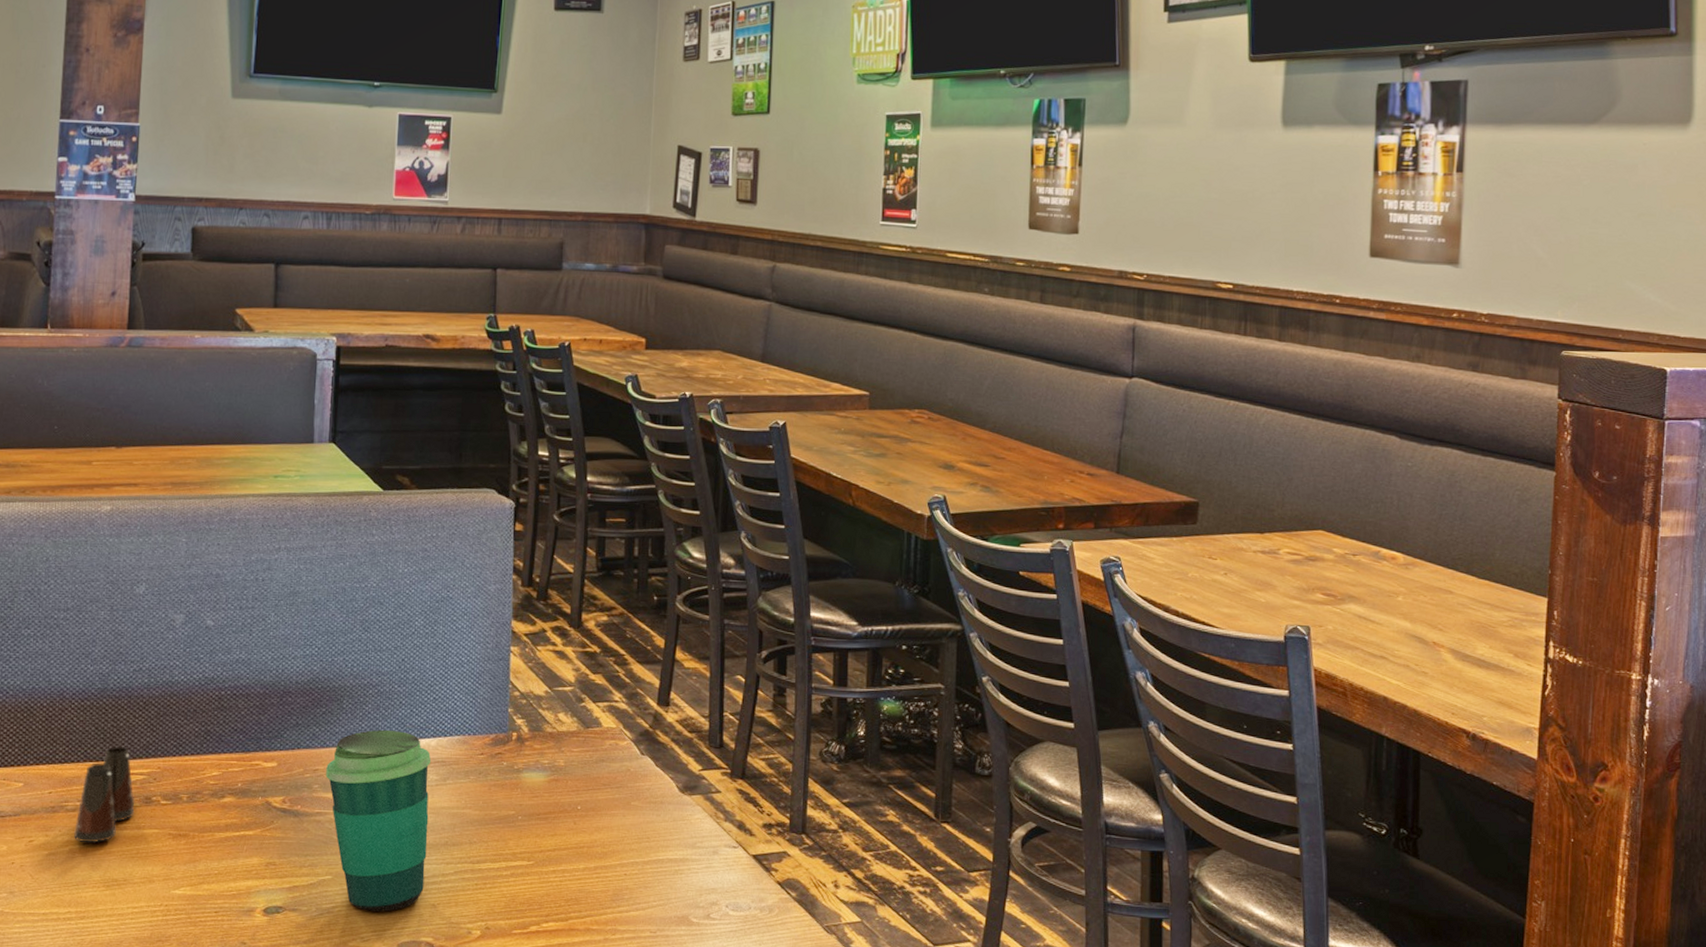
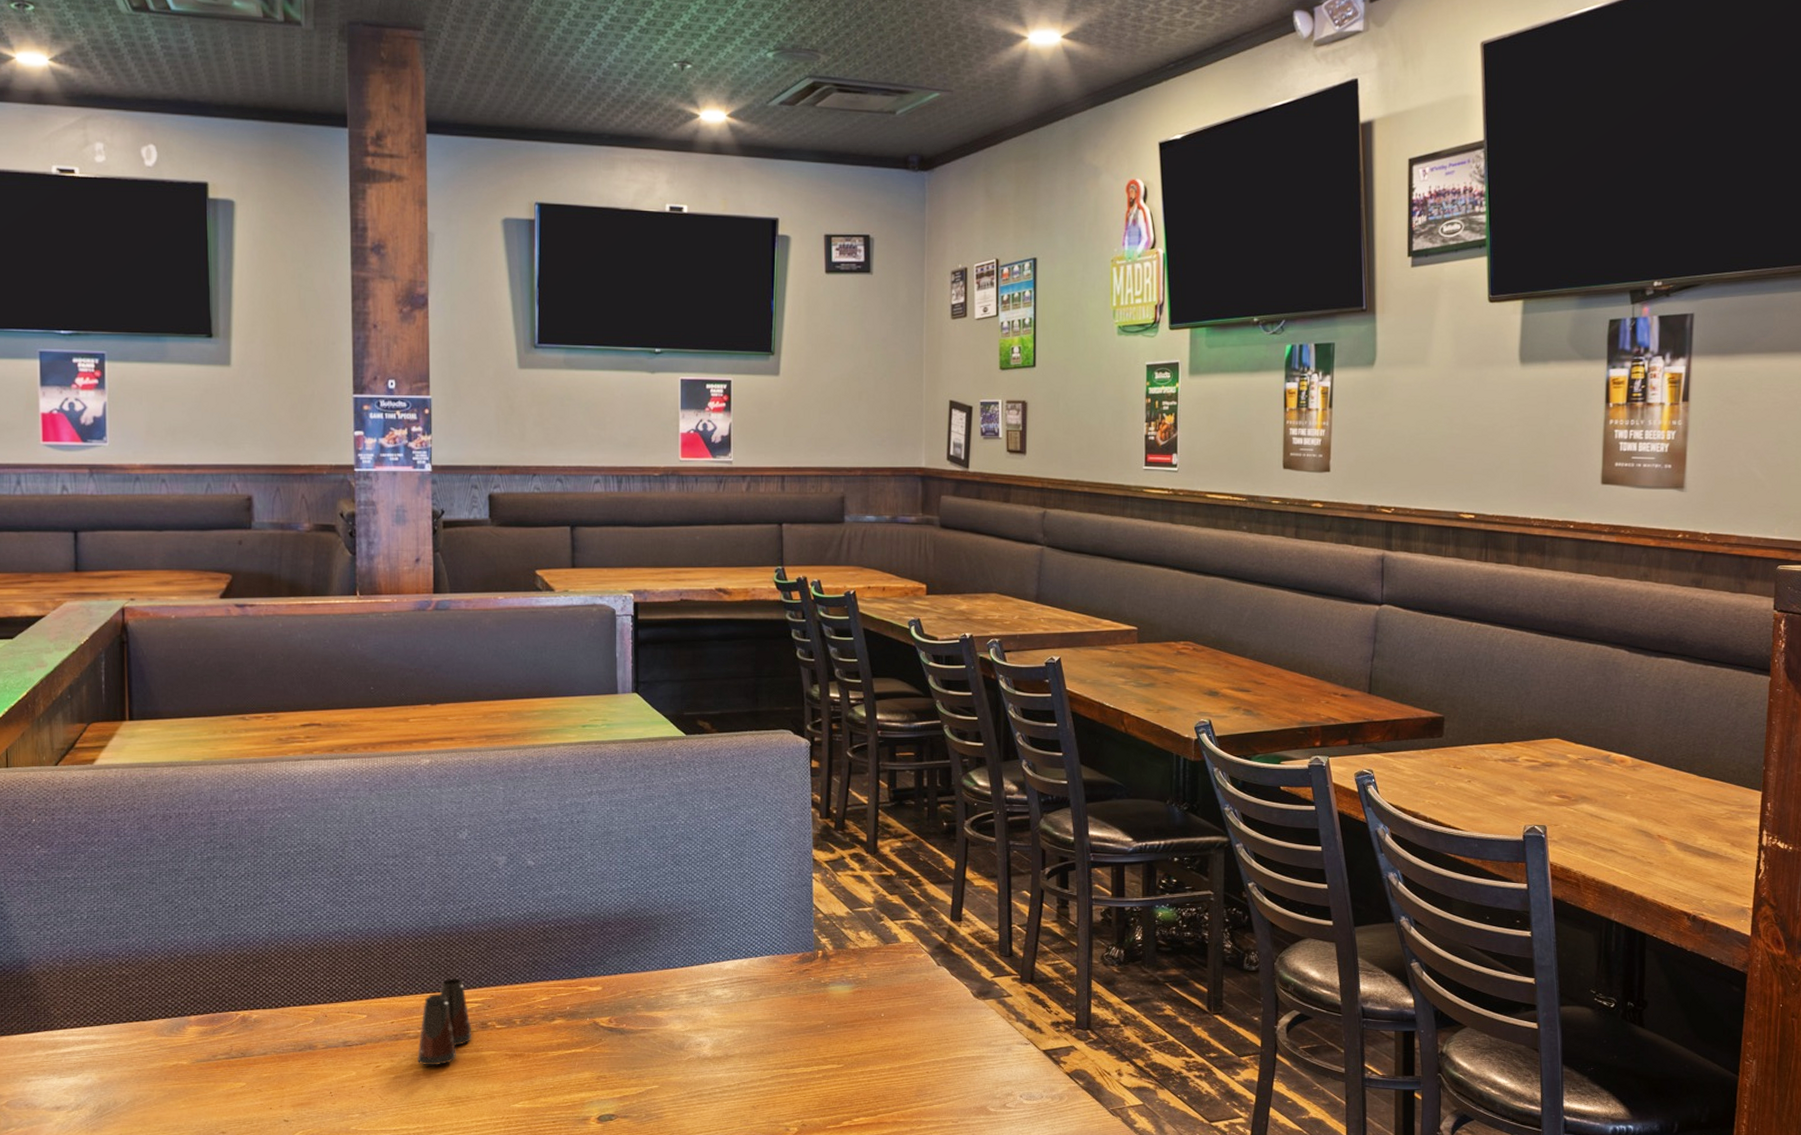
cup: present [326,729,432,912] -> none [648,953,745,1115]

